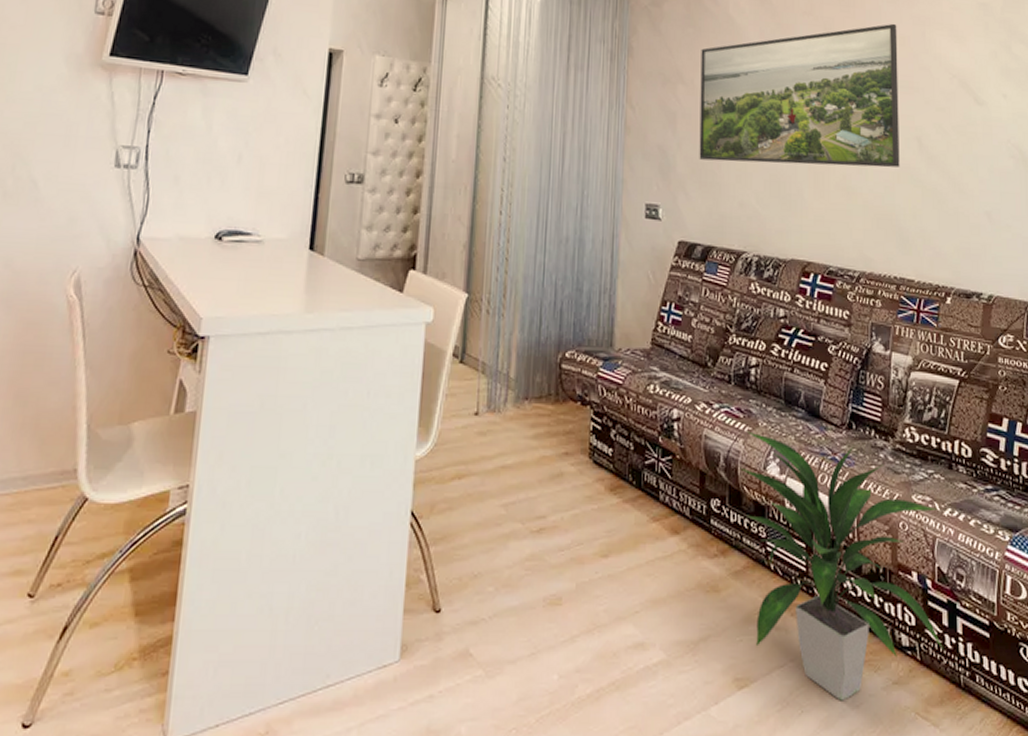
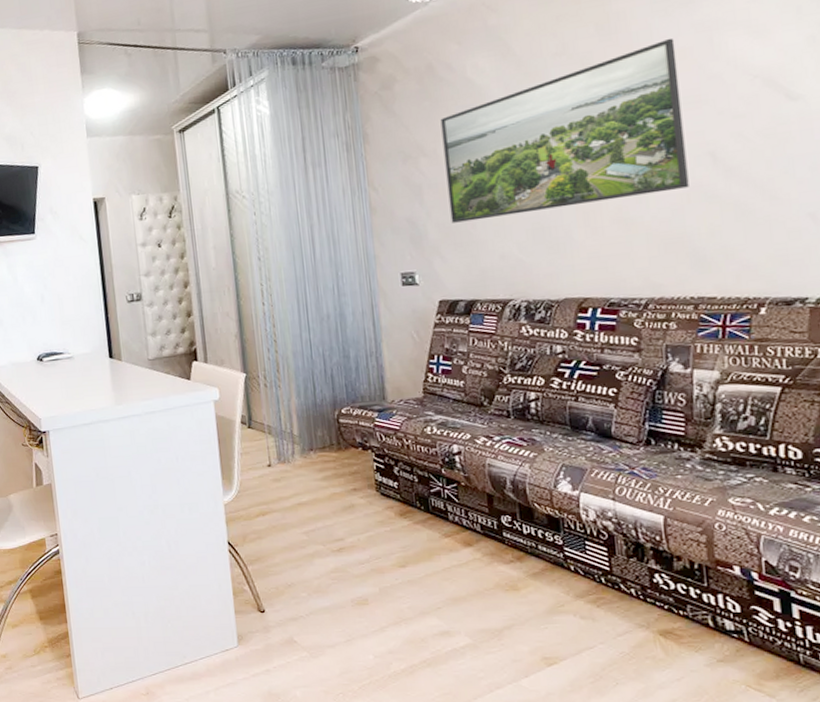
indoor plant: present [740,431,943,701] -> none [528,456,776,676]

